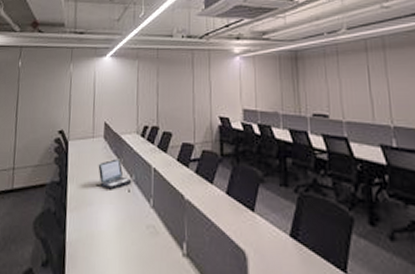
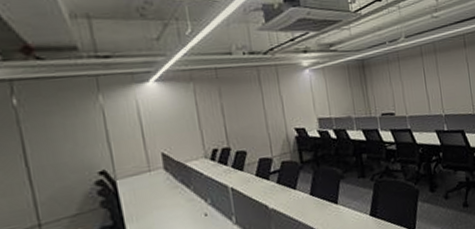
laptop: present [95,159,132,190] -> none [162,186,208,220]

